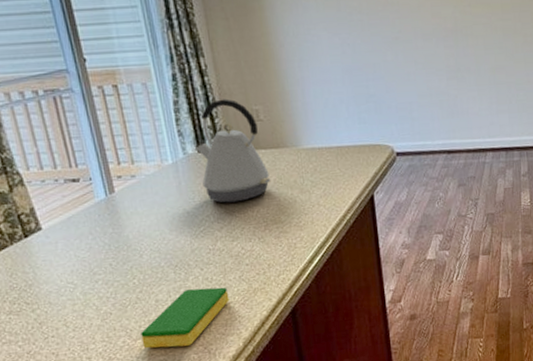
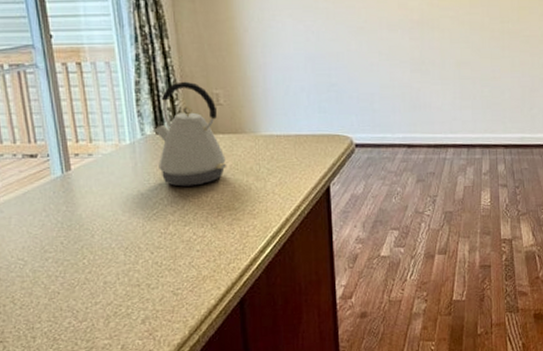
dish sponge: present [141,287,230,349] -> none [87,272,178,332]

